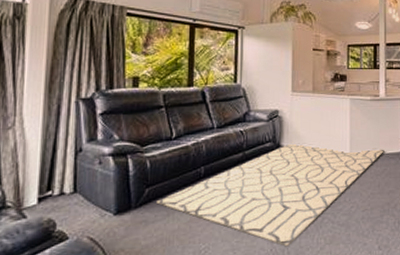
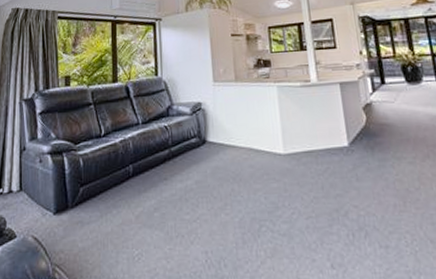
rug: present [156,142,384,247] -> none [90,137,324,258]

